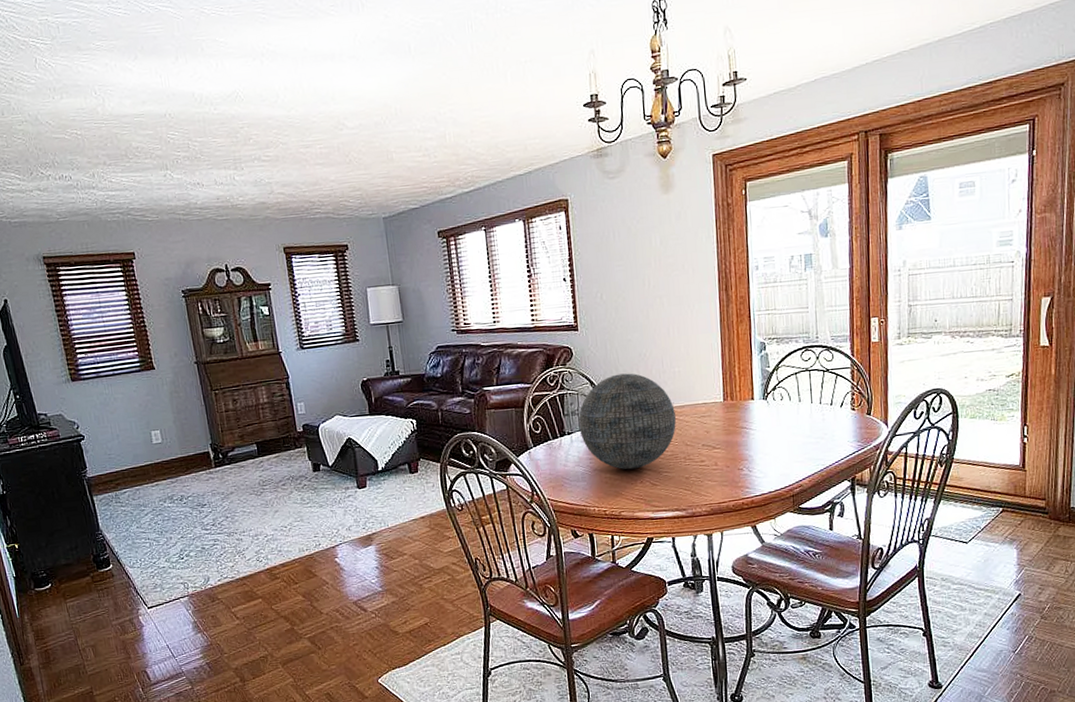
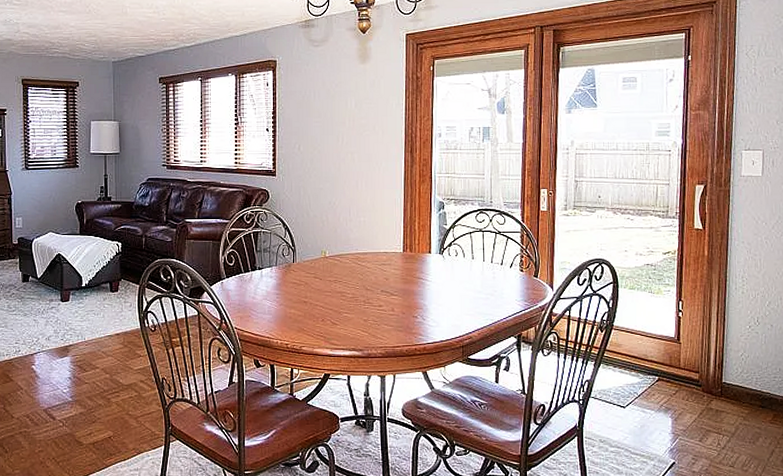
decorative orb: present [578,373,676,470] -> none [269,218,358,308]

